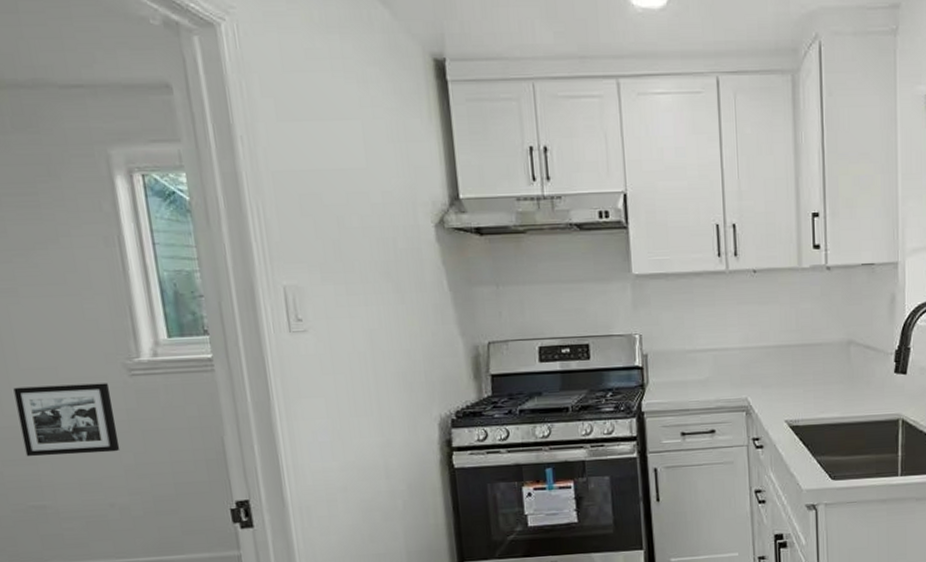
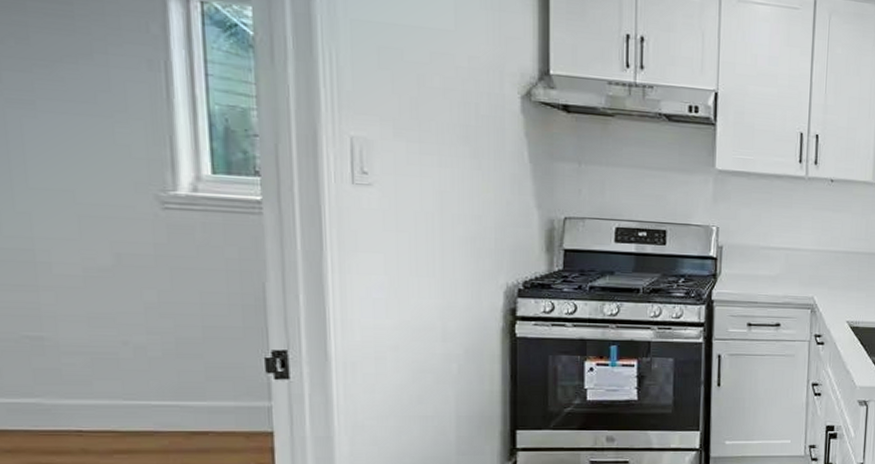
picture frame: present [13,383,121,457] -> none [17,207,142,287]

